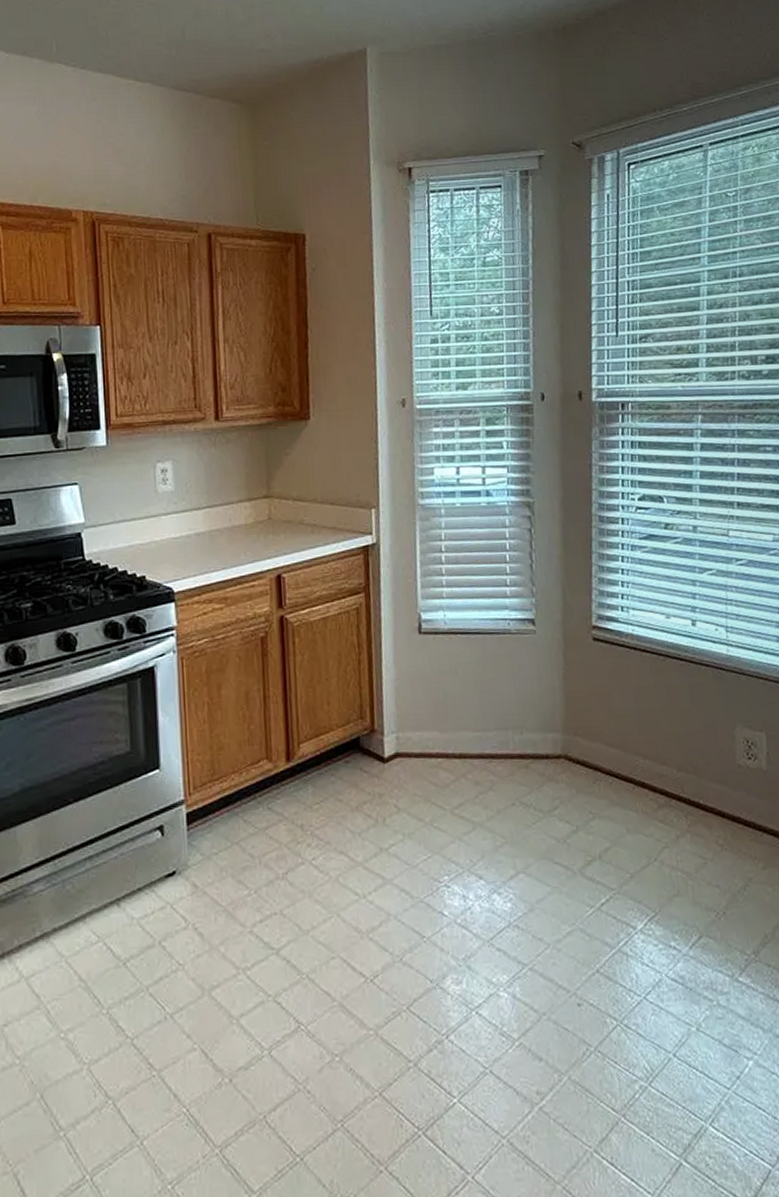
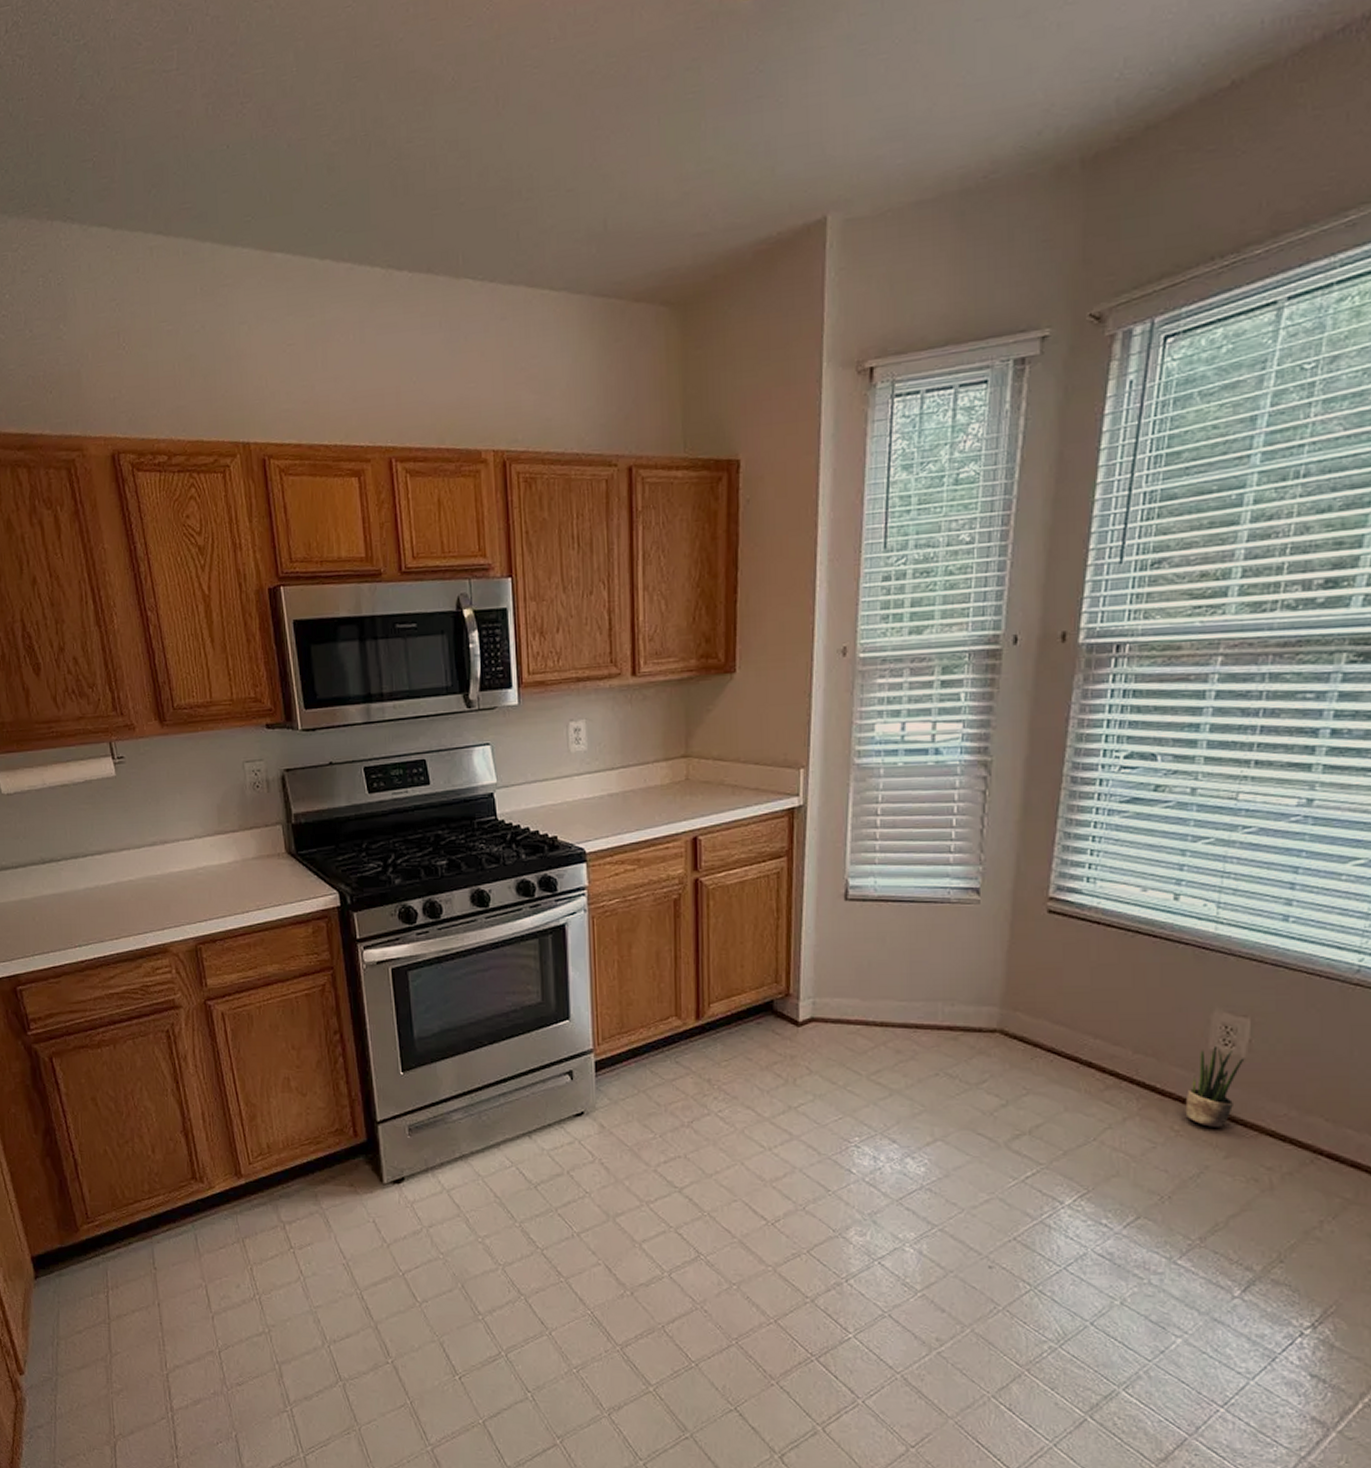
potted plant: none [724,759,766,839] -> present [1185,1045,1245,1127]

